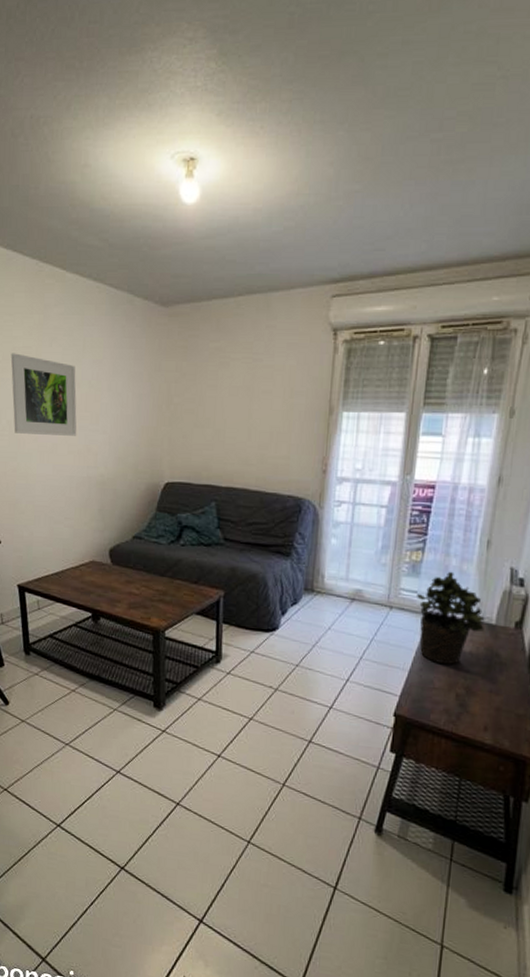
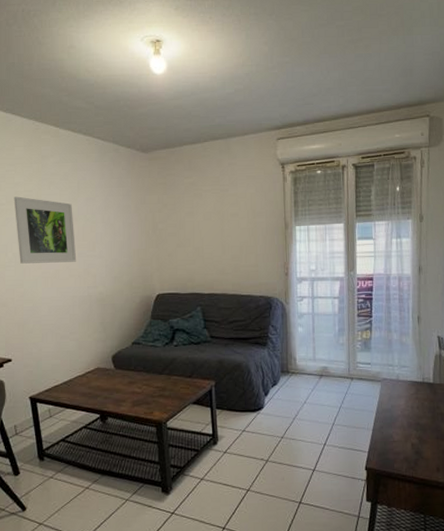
potted plant: present [415,571,485,665] -> none [370,344,425,421]

